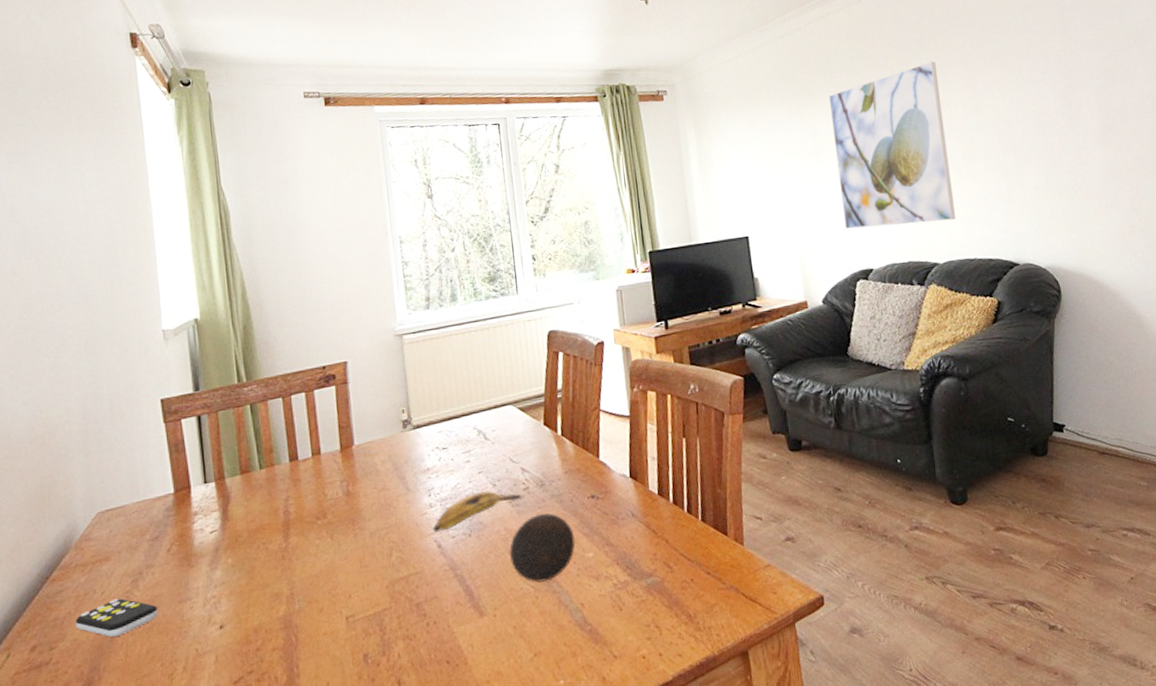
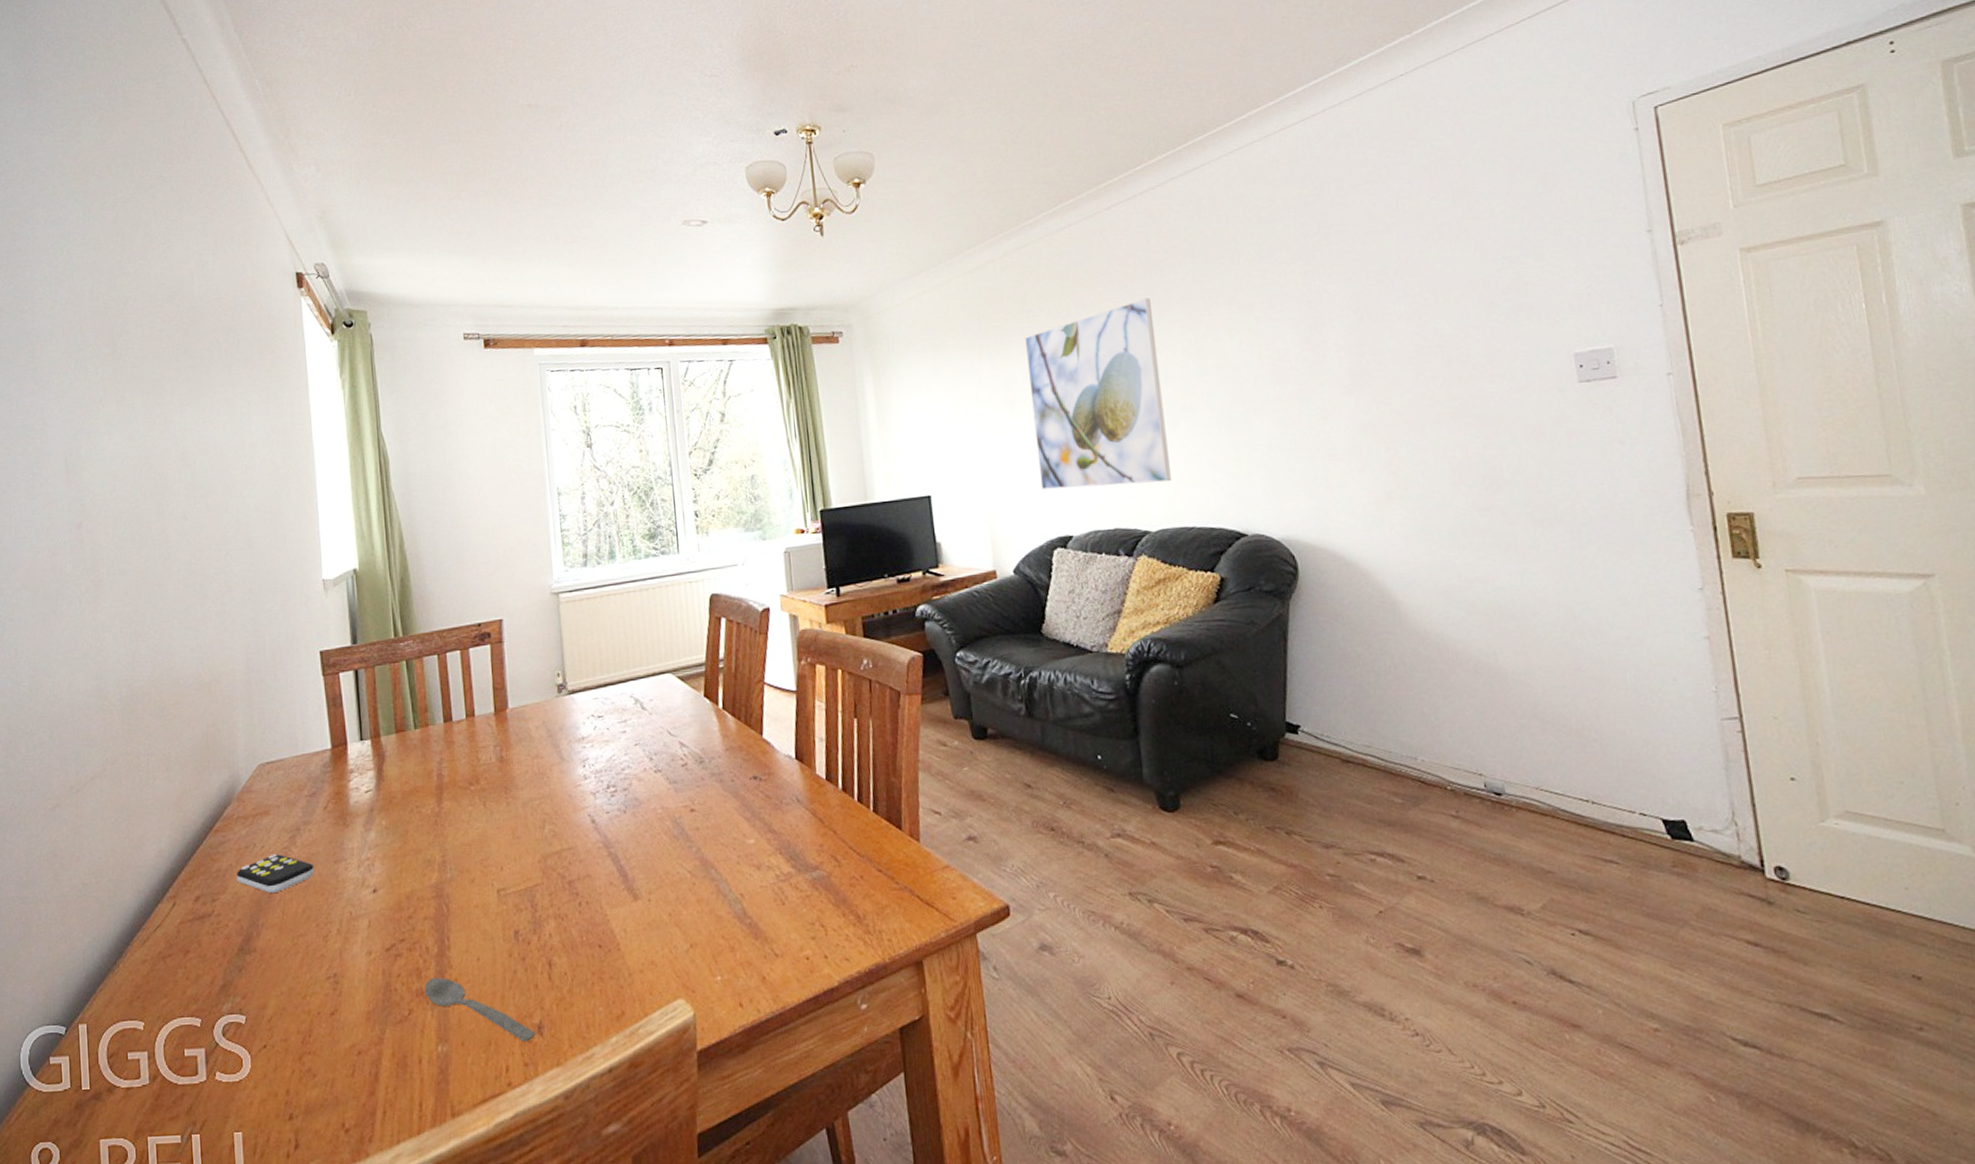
banana: present [433,490,524,533] -> none [587,764,682,806]
decorative ball: present [510,513,576,583] -> none [666,793,736,868]

